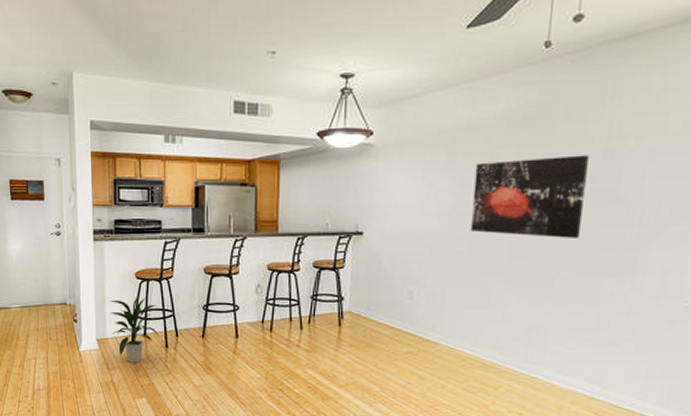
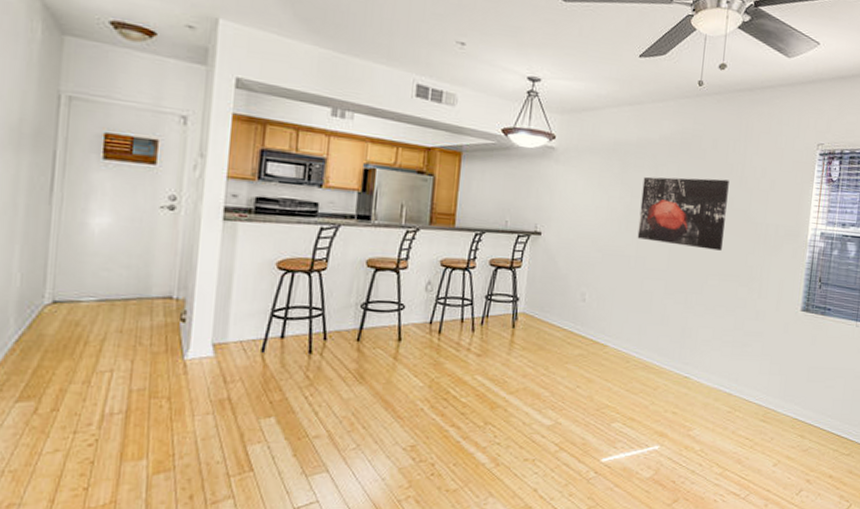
indoor plant: present [108,294,159,363] -> none [235,288,302,374]

